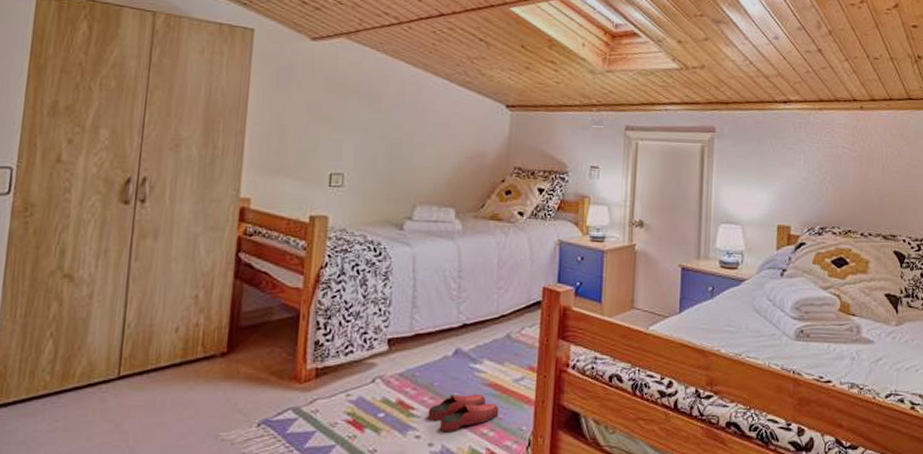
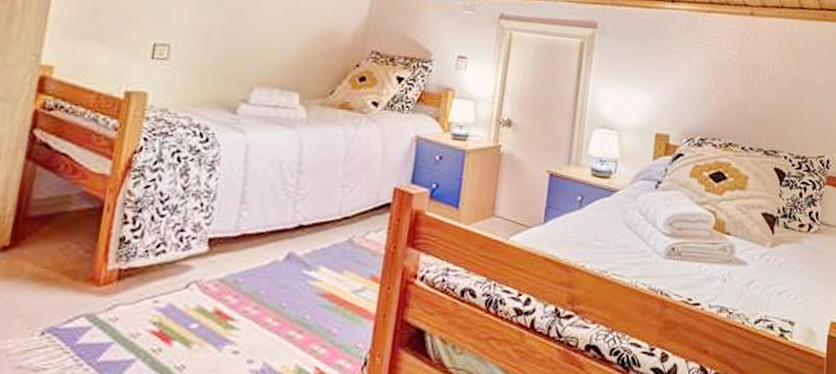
slippers: present [428,395,499,431] -> none [249,305,334,347]

